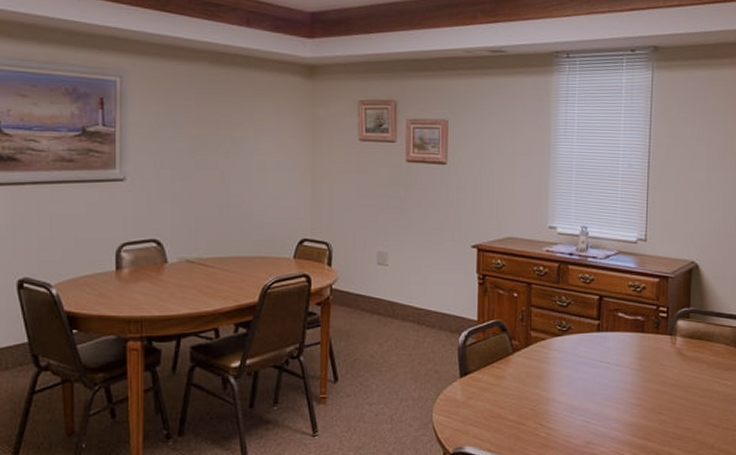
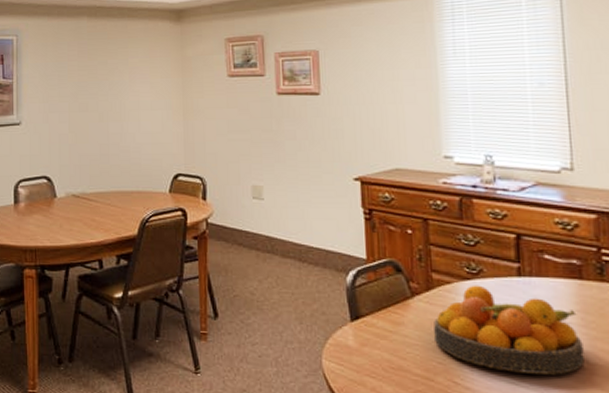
fruit bowl: none [528,340,639,413] -> present [434,285,585,375]

